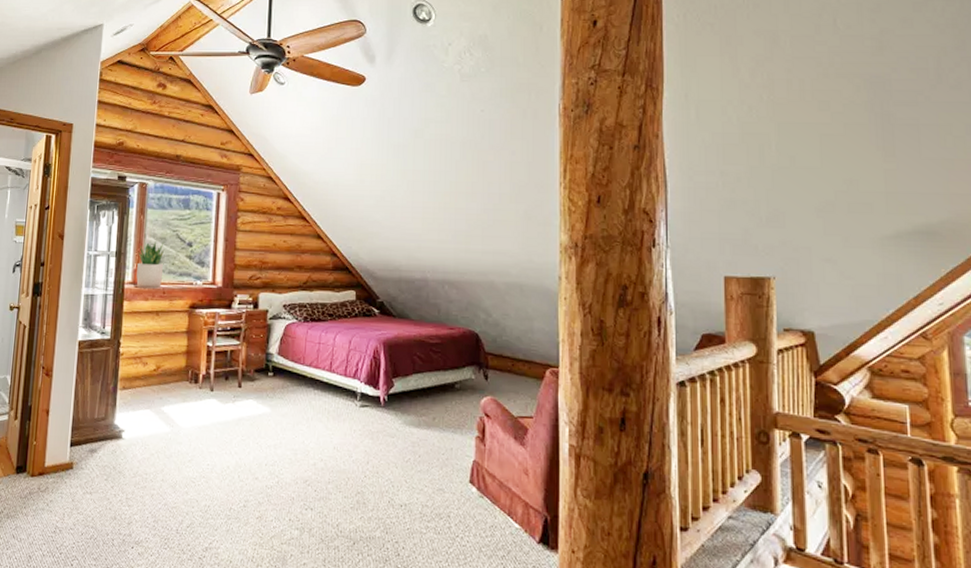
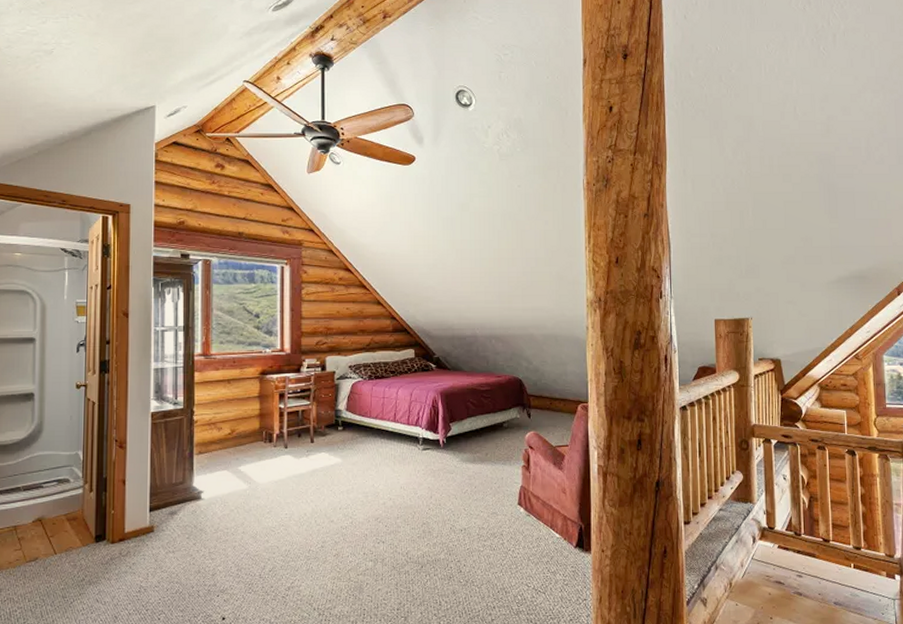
planter: present [136,240,164,290] -> none [206,313,232,360]

